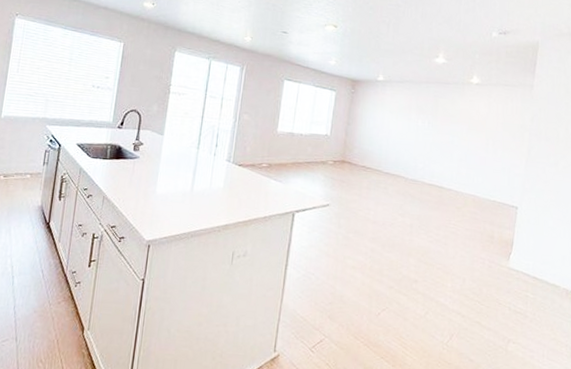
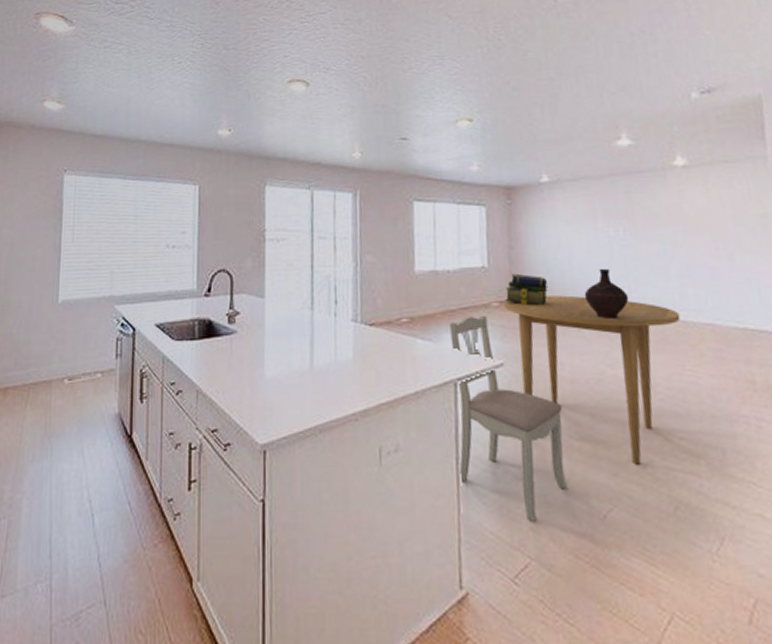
dining chair: none [286,168,364,312] -> present [449,315,568,522]
dining table: none [335,161,454,283] -> present [502,295,681,465]
stack of books: none [338,142,370,168] -> present [505,273,549,306]
ceramic jug: none [393,147,423,184] -> present [584,268,629,320]

